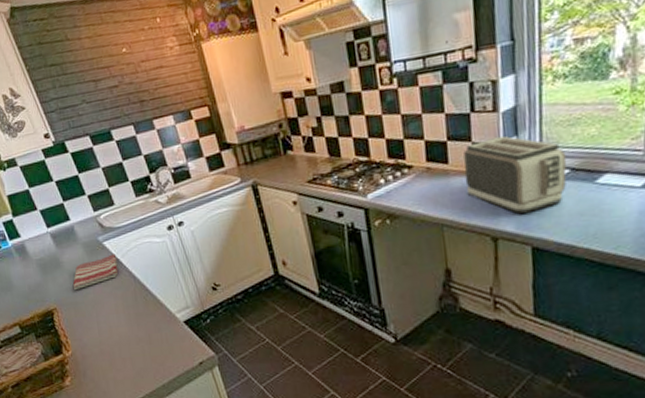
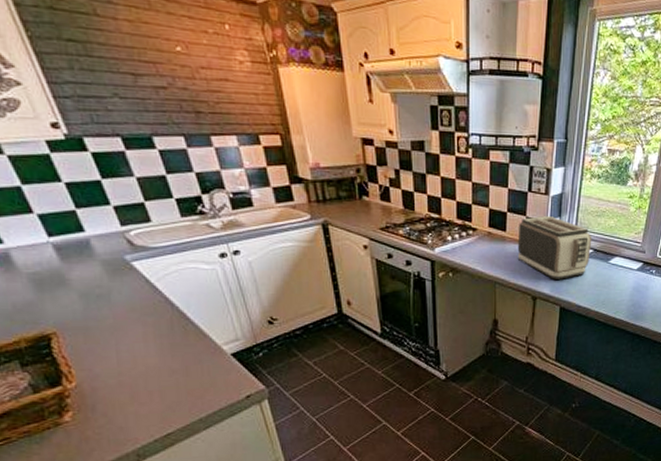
dish towel: present [73,254,119,290] -> none [83,276,151,312]

